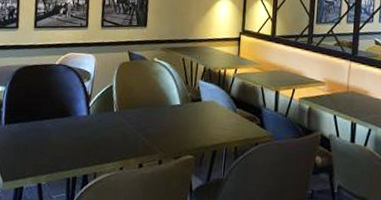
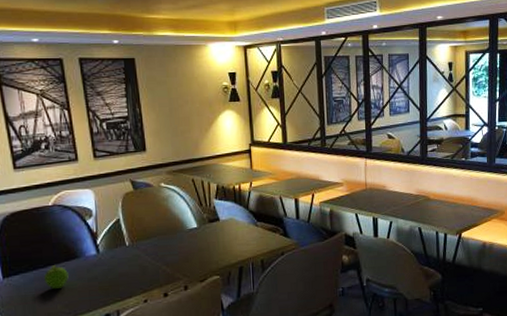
fruit: none [38,119,60,143] -> present [44,265,69,290]

